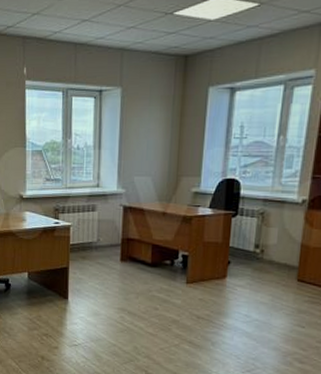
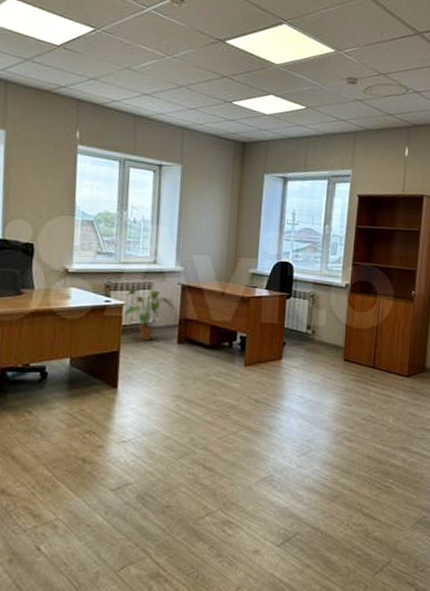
house plant: none [72,210,116,258] -> present [124,288,174,341]

